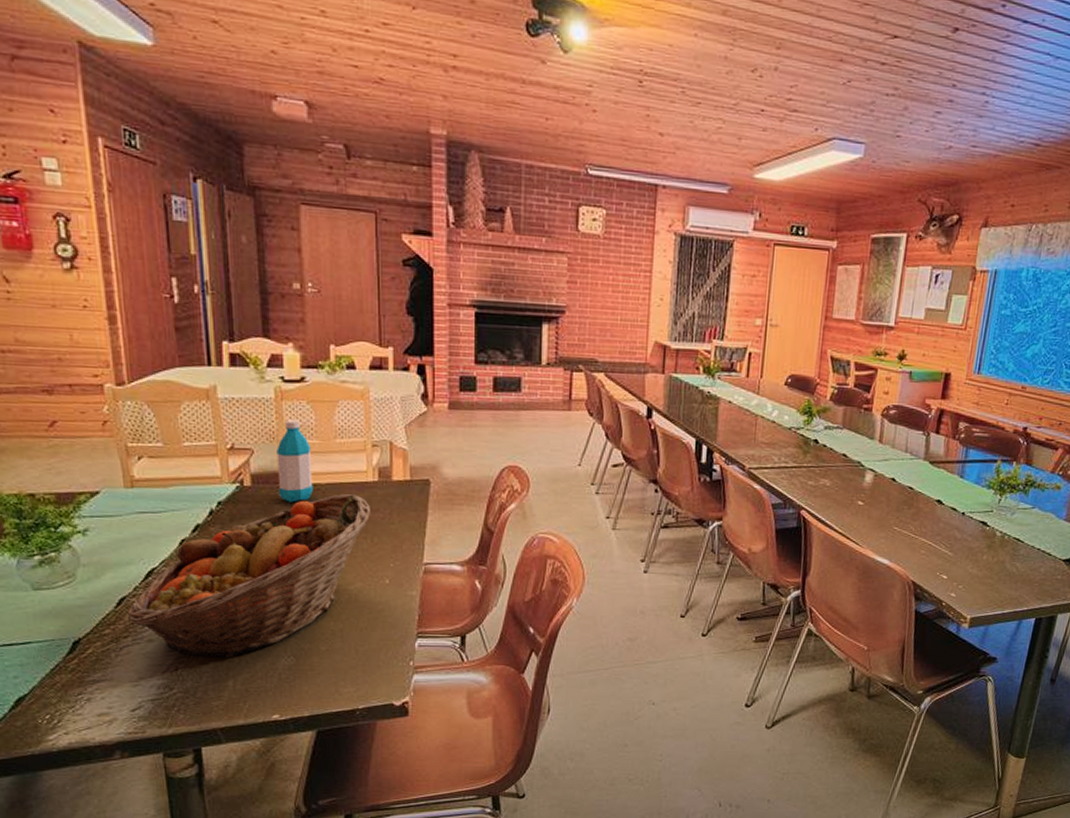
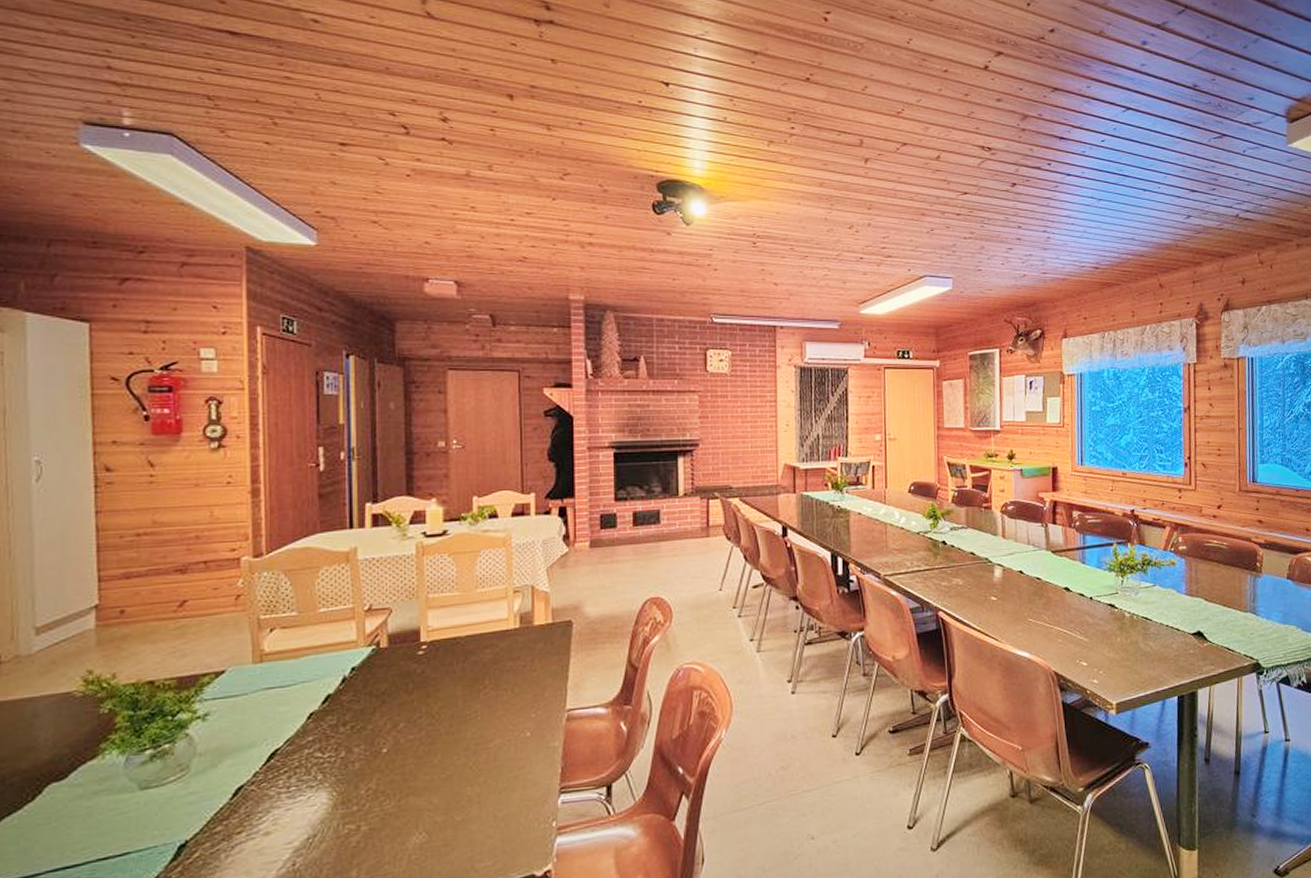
fruit basket: present [128,494,370,658] -> none [244,644,511,846]
water bottle: present [276,420,313,502] -> none [416,574,452,660]

